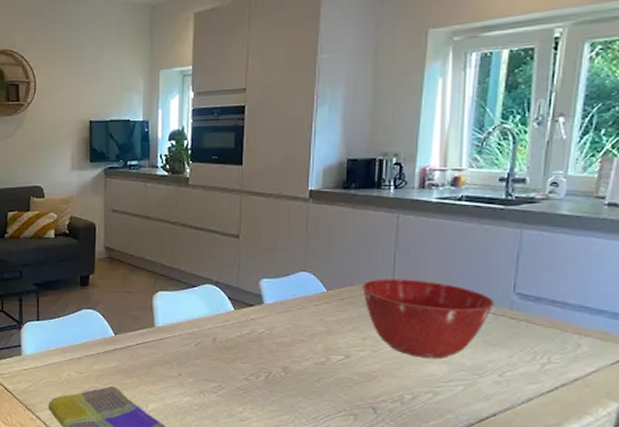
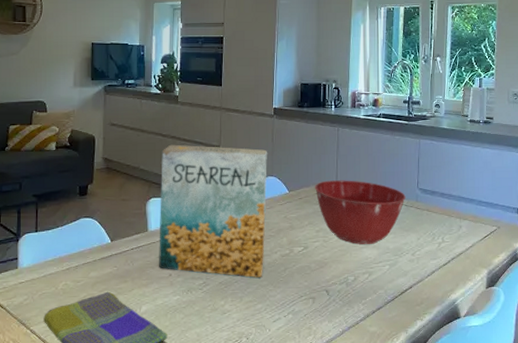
cereal box: none [167,233,299,386] -> present [159,144,267,278]

